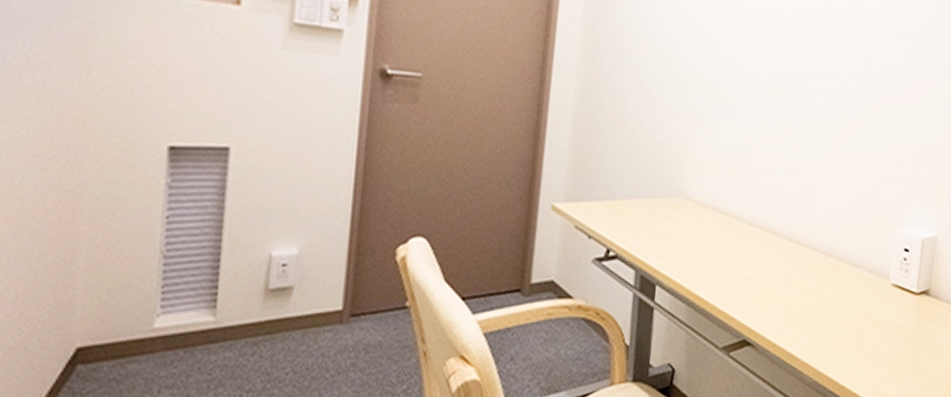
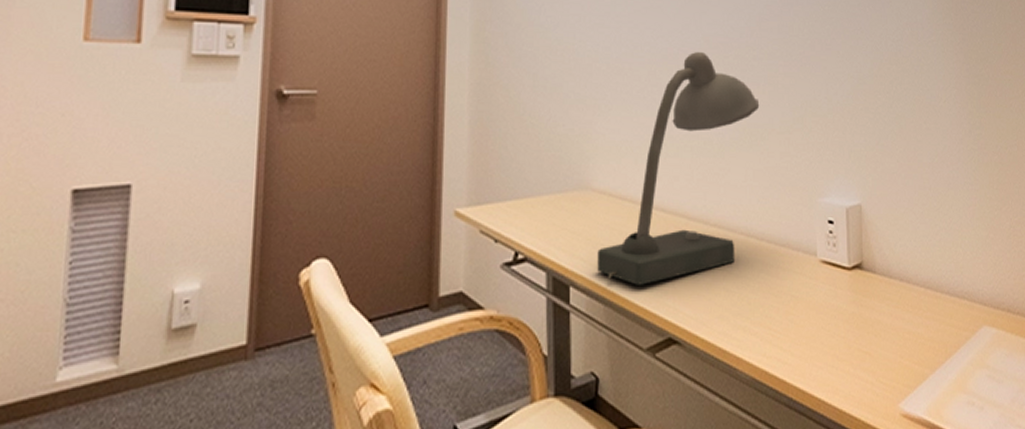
desk lamp: none [683,76,856,291] -> present [597,52,760,285]

